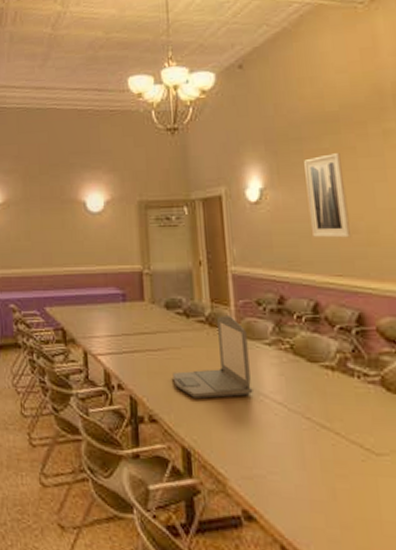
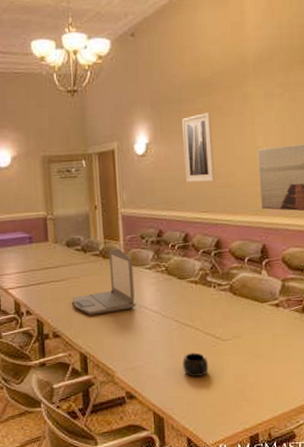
mug: none [319,466,358,503] -> present [183,352,209,376]

